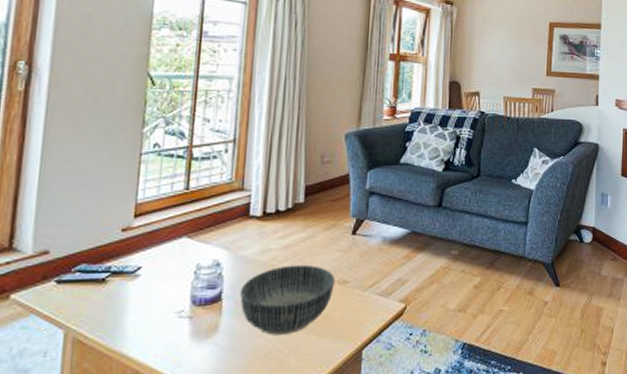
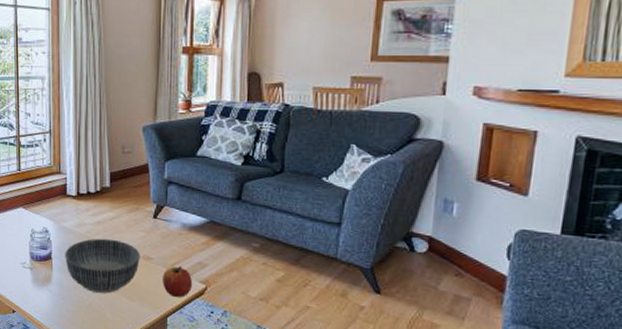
apple: none [359,286,391,323] -> present [163,266,192,297]

